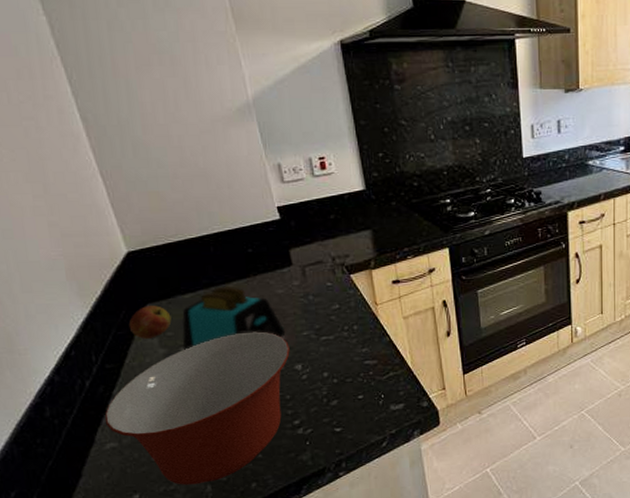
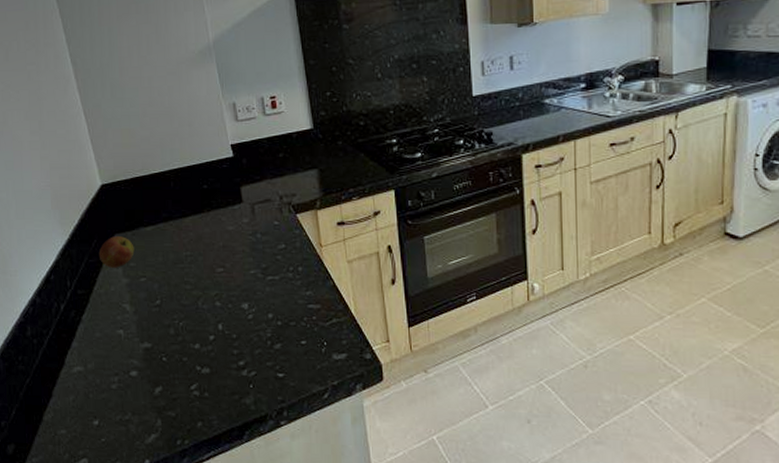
mixing bowl: present [104,331,290,485] -> none [74,267,238,417]
toaster: present [182,286,286,350] -> none [143,220,235,281]

